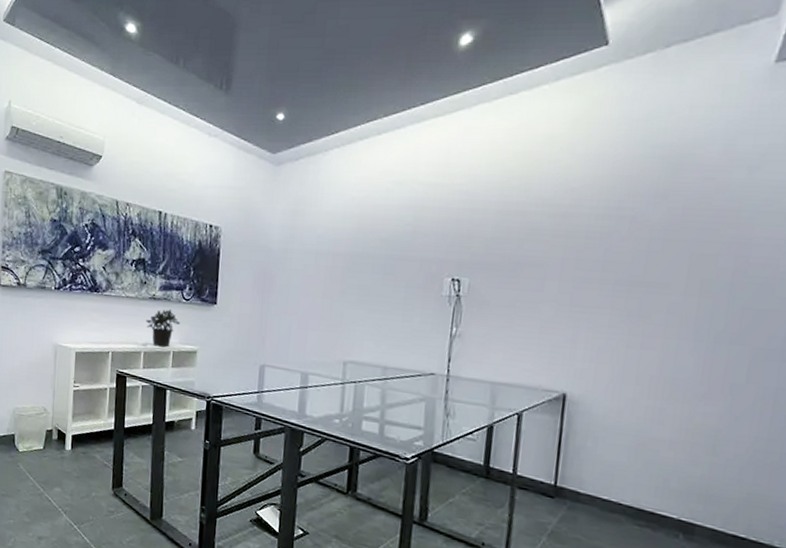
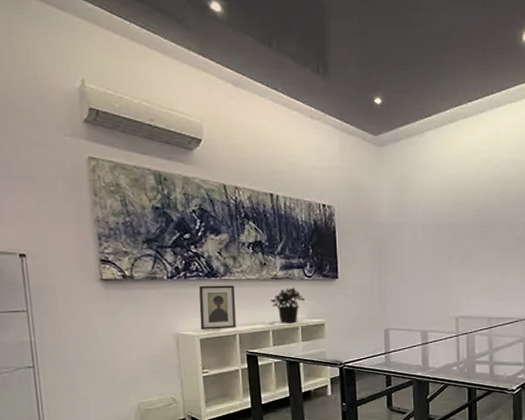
picture frame: none [77,299,114,345] -> present [199,285,236,330]

